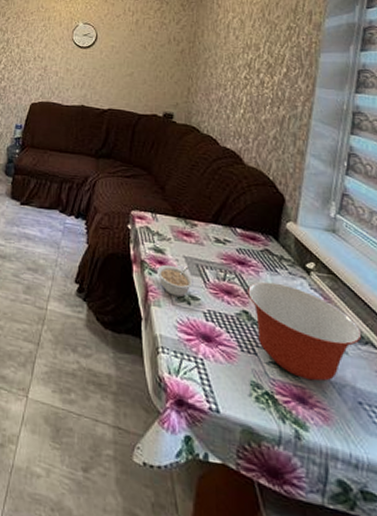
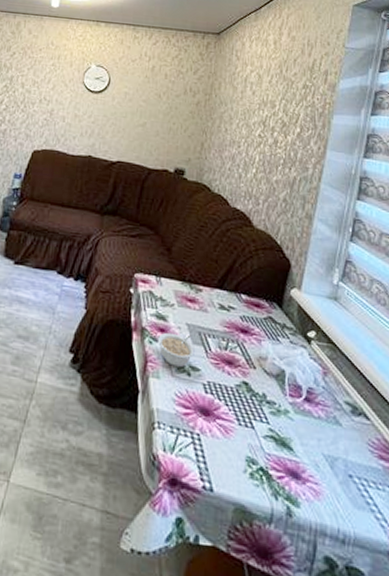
mixing bowl: present [248,281,362,381] -> none [249,350,356,455]

